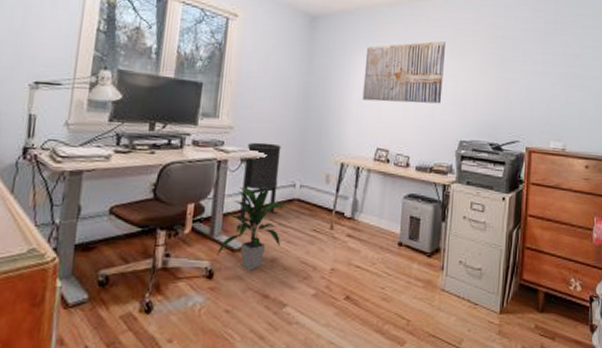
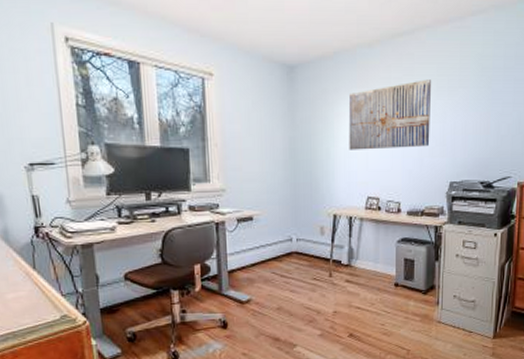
indoor plant: present [217,187,291,271] -> none [228,244,290,319]
trash can: present [238,142,281,221] -> none [241,201,279,276]

